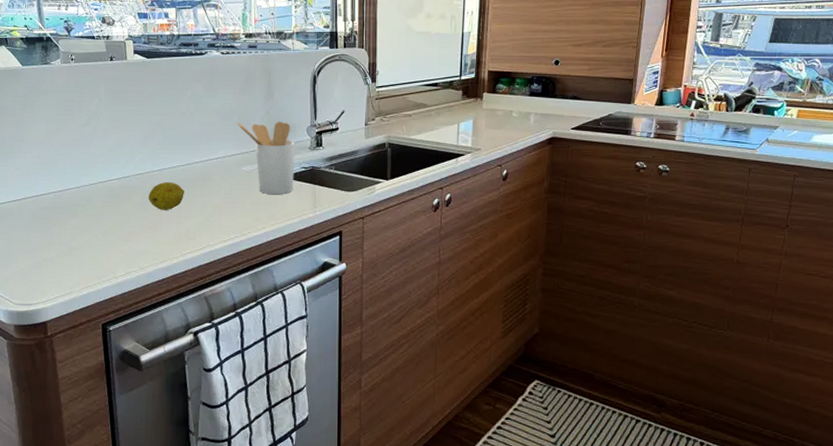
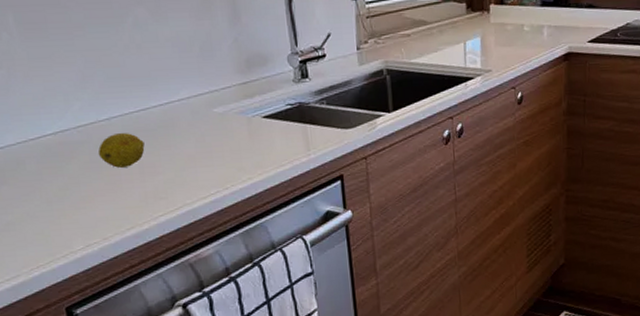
utensil holder: present [237,121,296,194] -> none [199,50,280,139]

